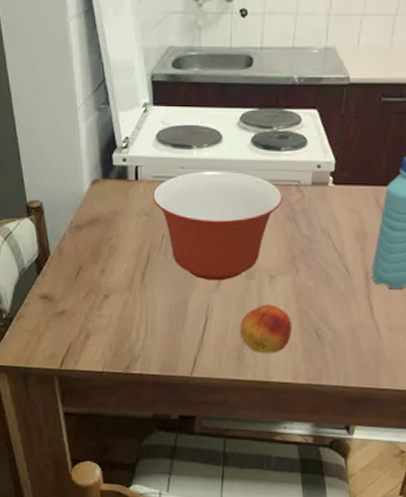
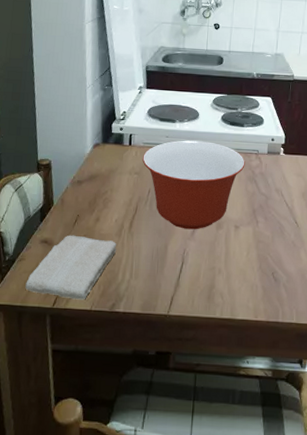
washcloth: none [28,289,128,361] -> present [25,235,117,300]
fruit: present [240,304,292,354] -> none [210,250,253,294]

